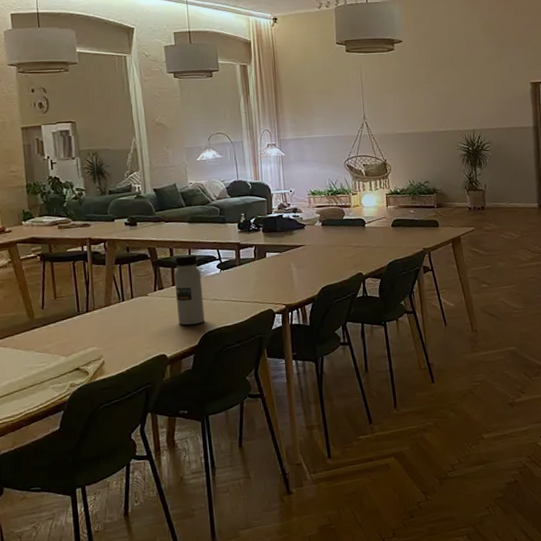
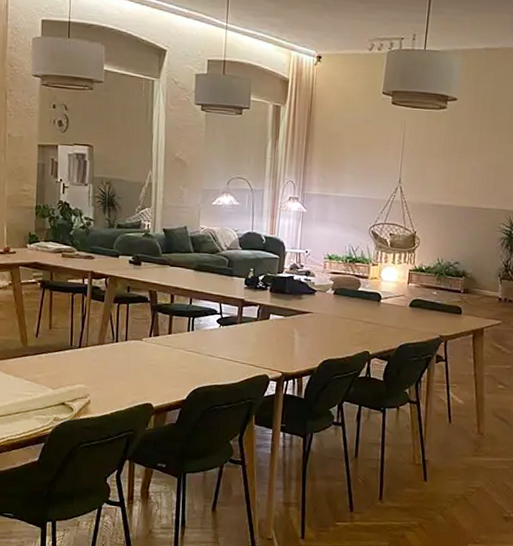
water bottle: present [174,254,205,325] -> none [169,303,200,378]

